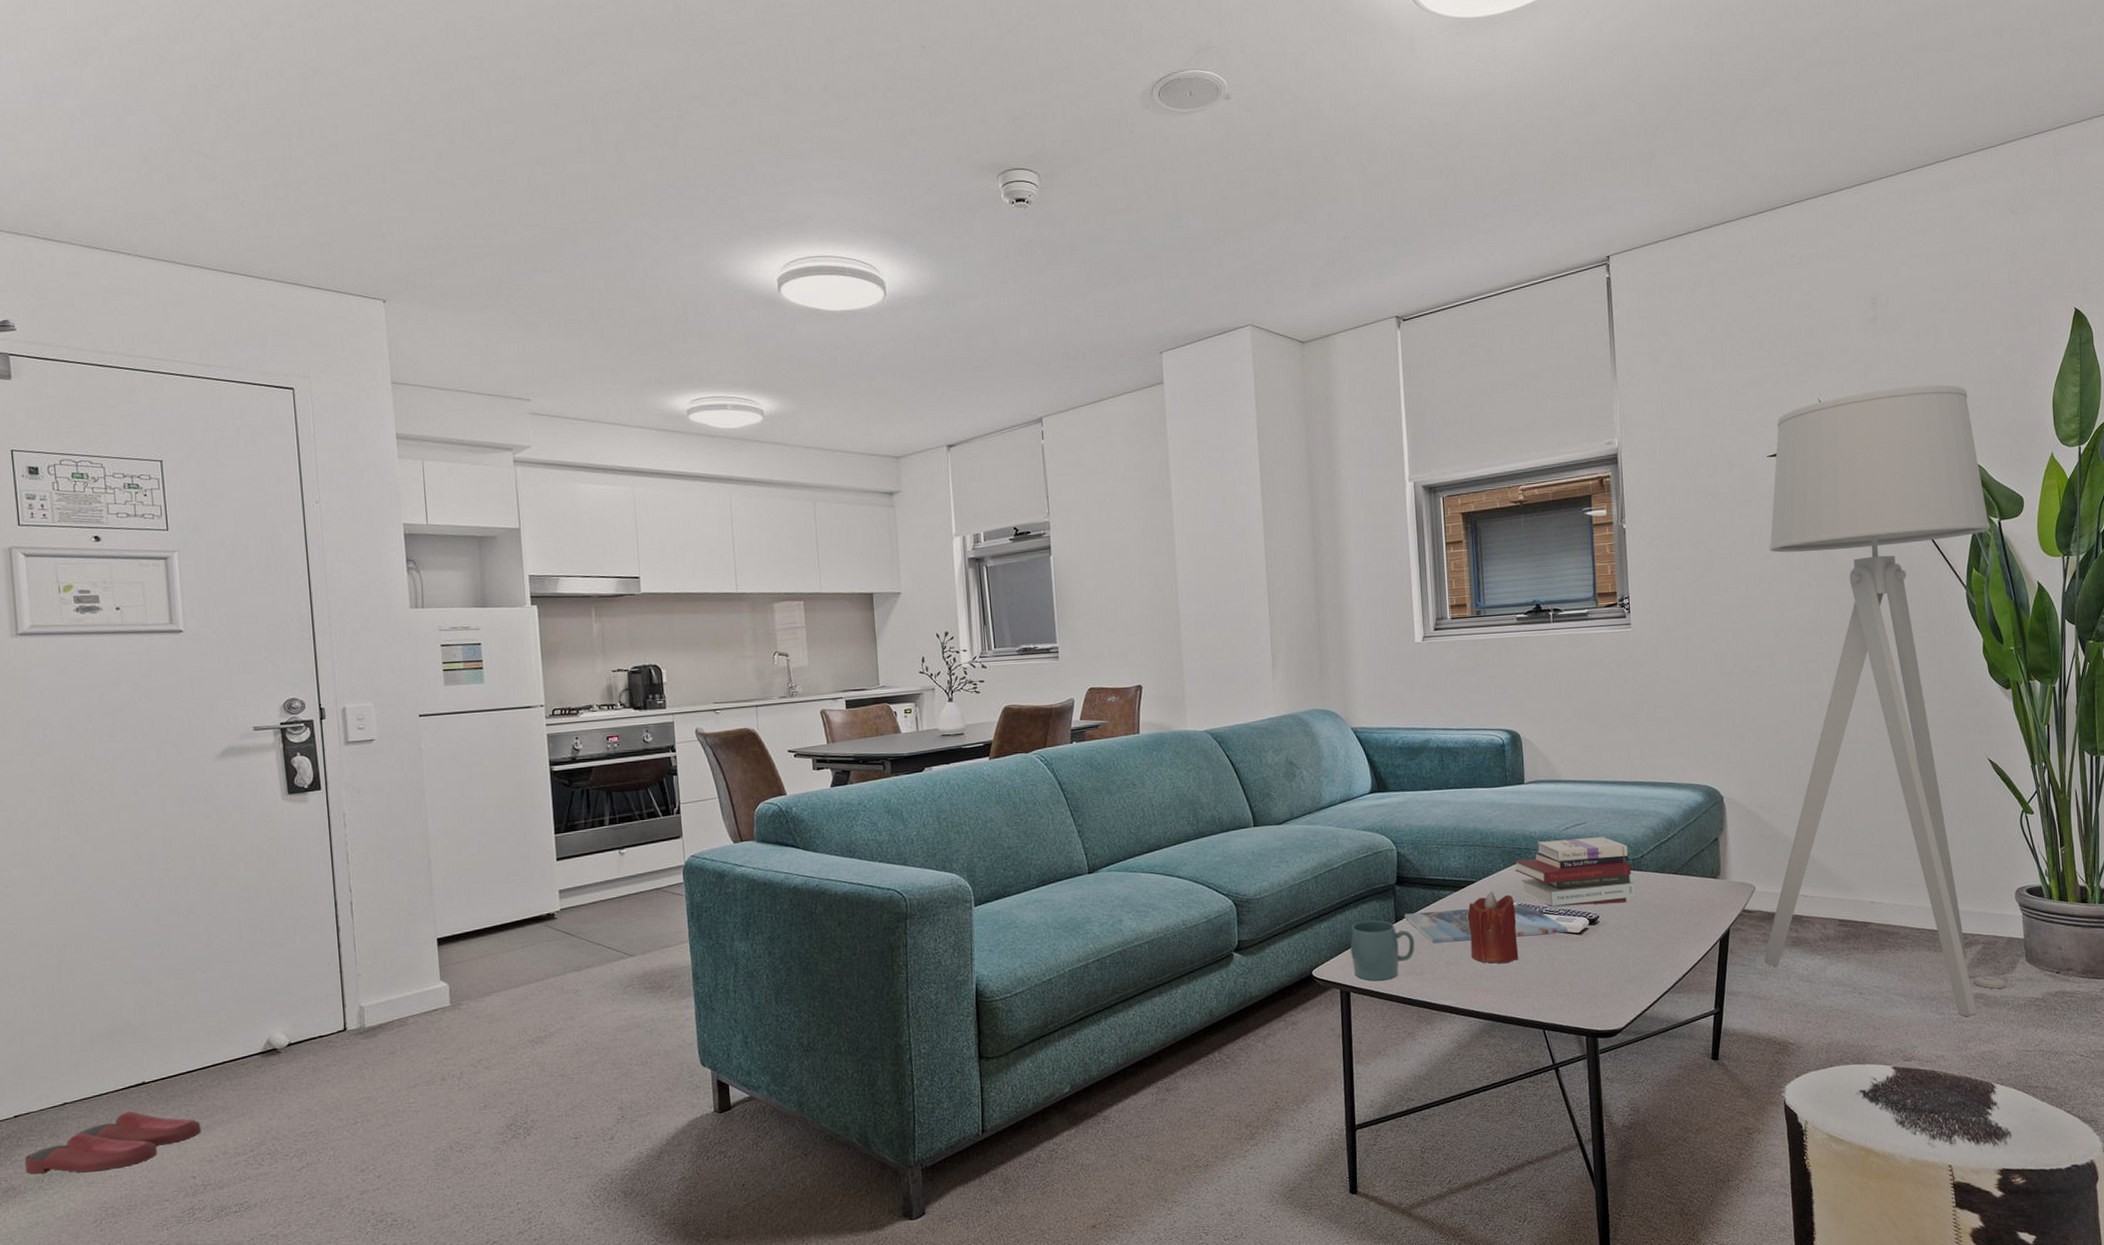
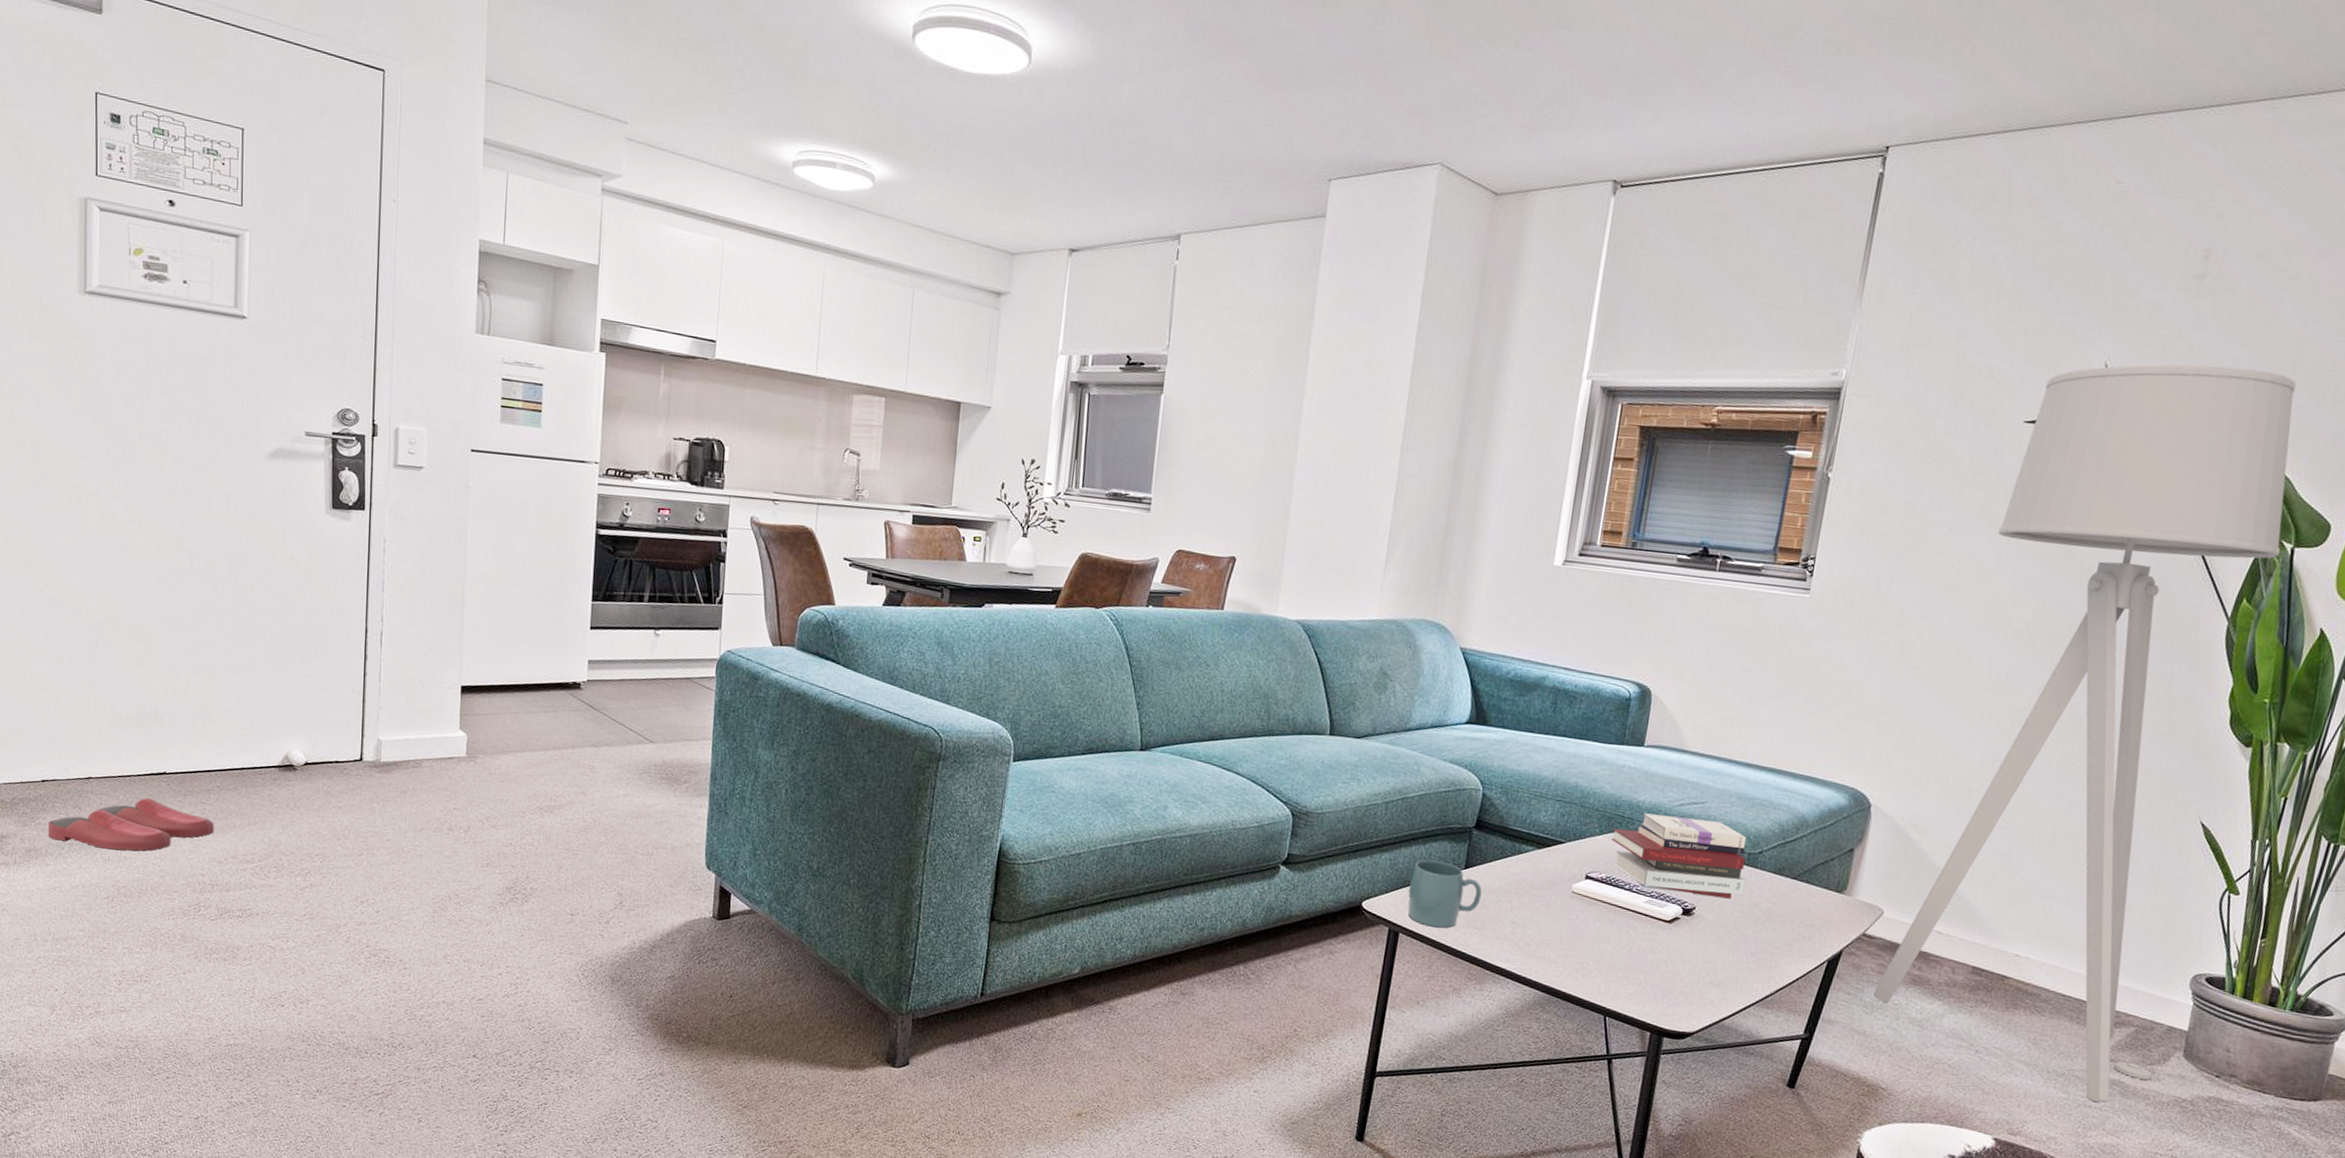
magazine: present [1405,903,1568,944] -> none [1476,862,1657,919]
candle: present [1467,891,1519,964] -> none [1541,856,1603,937]

